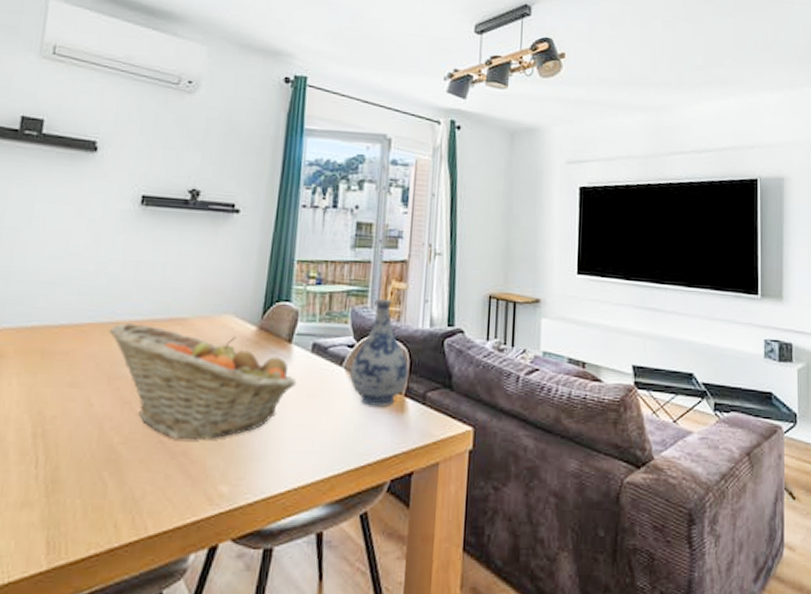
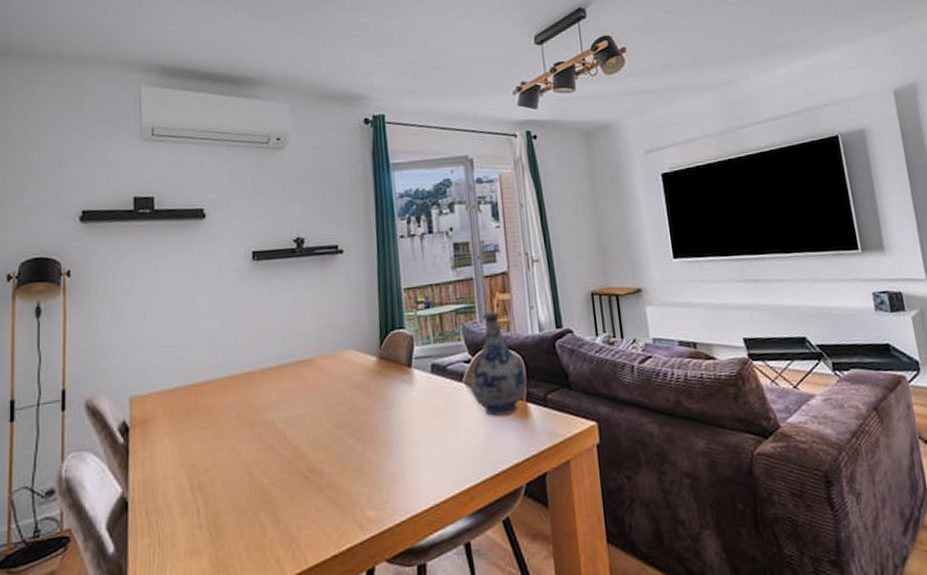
fruit basket: present [108,323,297,441] -> none [243,369,423,473]

